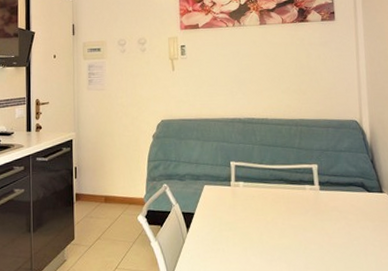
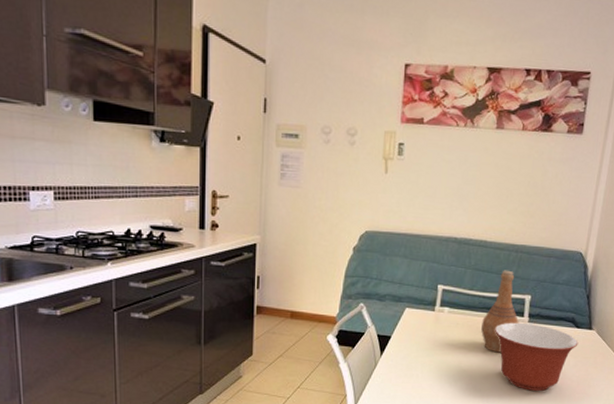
vase: none [276,143,311,222] -> present [481,270,519,353]
mixing bowl: none [288,190,373,259] -> present [494,322,579,391]

